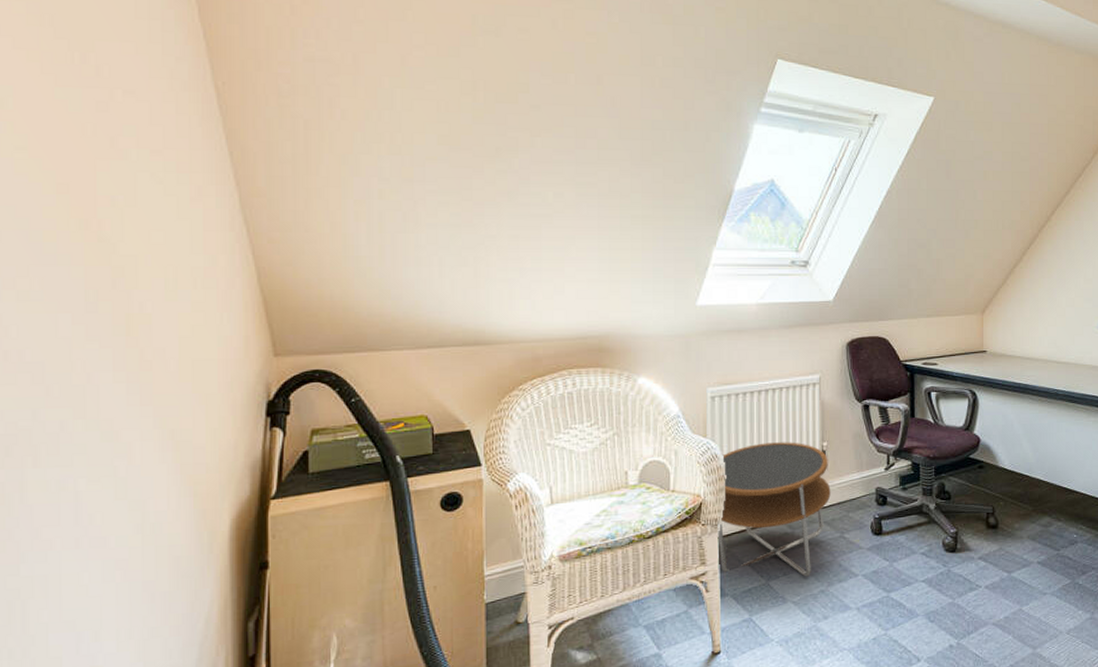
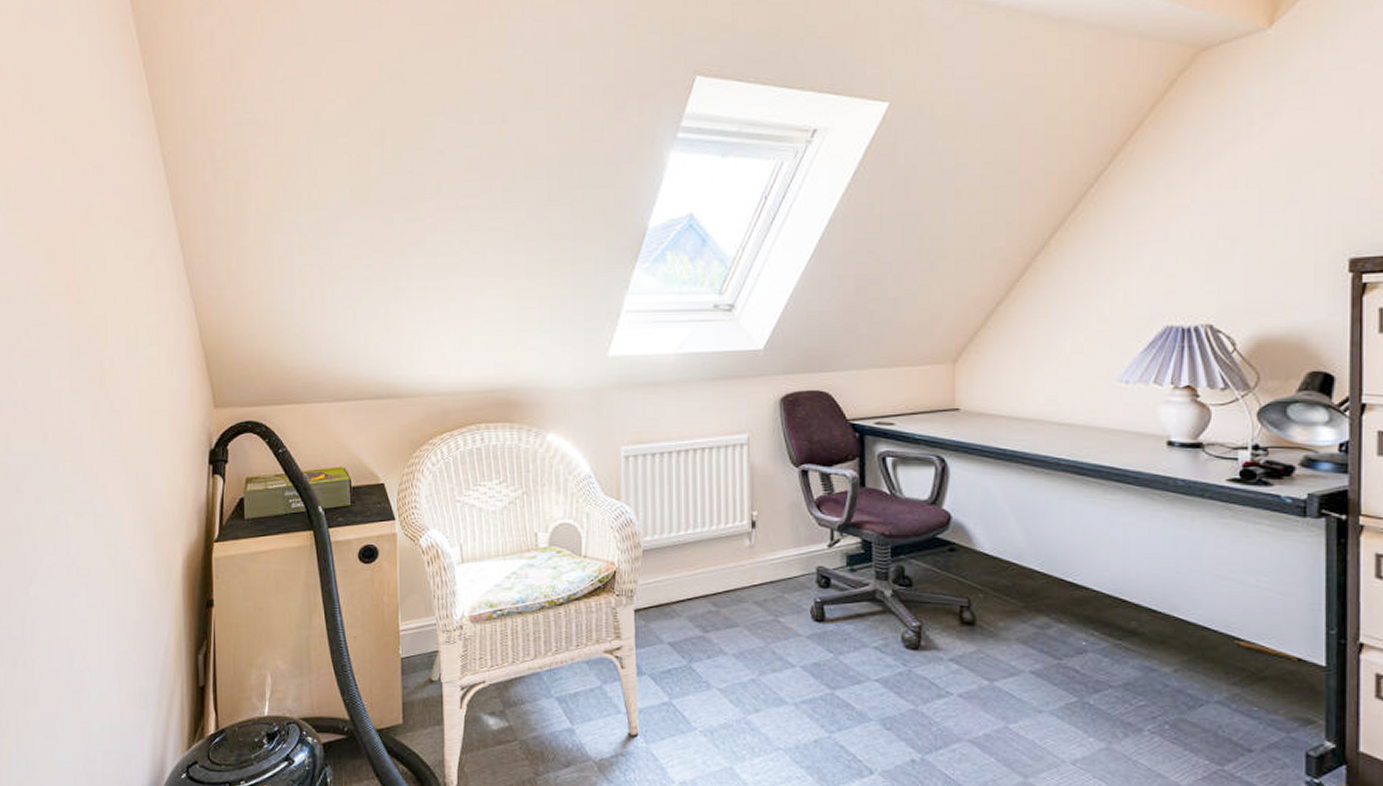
side table: present [717,442,831,577] -> none [633,509,762,662]

